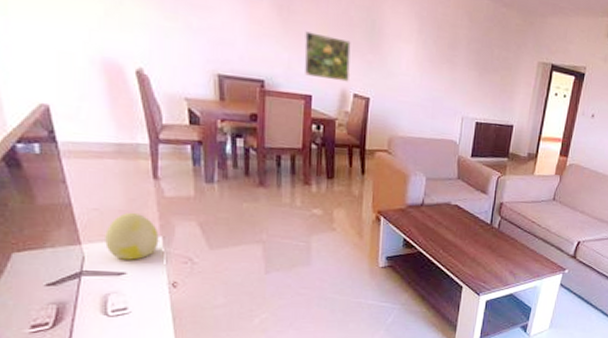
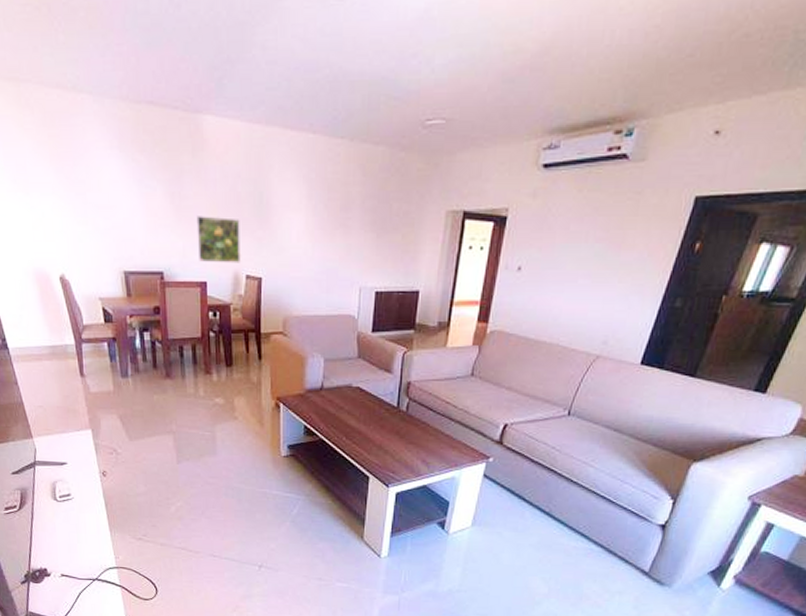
decorative egg: present [105,212,159,260] -> none [49,408,90,451]

